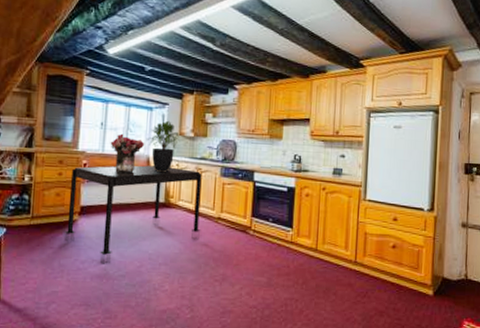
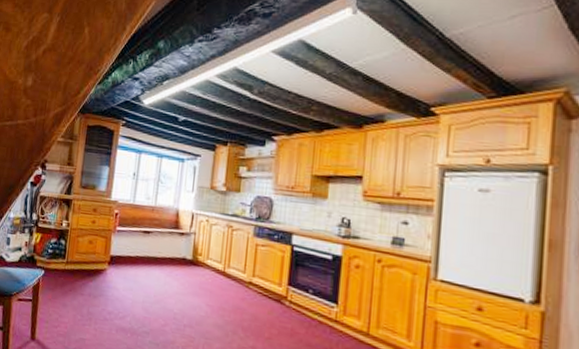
dining table: present [64,165,202,264] -> none [94,216,233,318]
bouquet: present [110,133,145,174] -> none [141,184,175,227]
potted plant: present [147,120,180,172] -> none [177,172,211,227]

